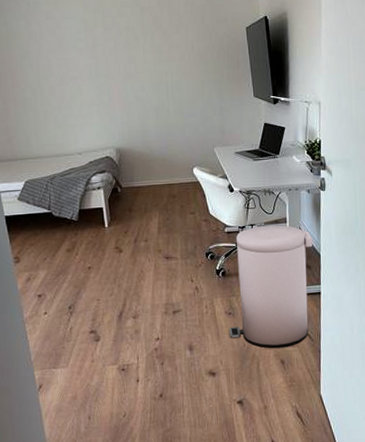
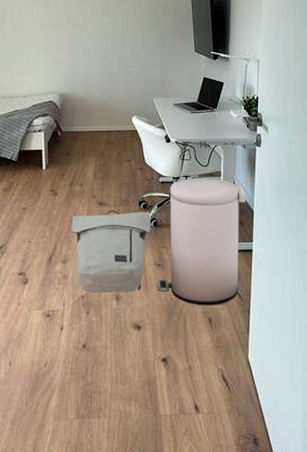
backpack: none [139,262,220,345] -> present [71,210,151,293]

